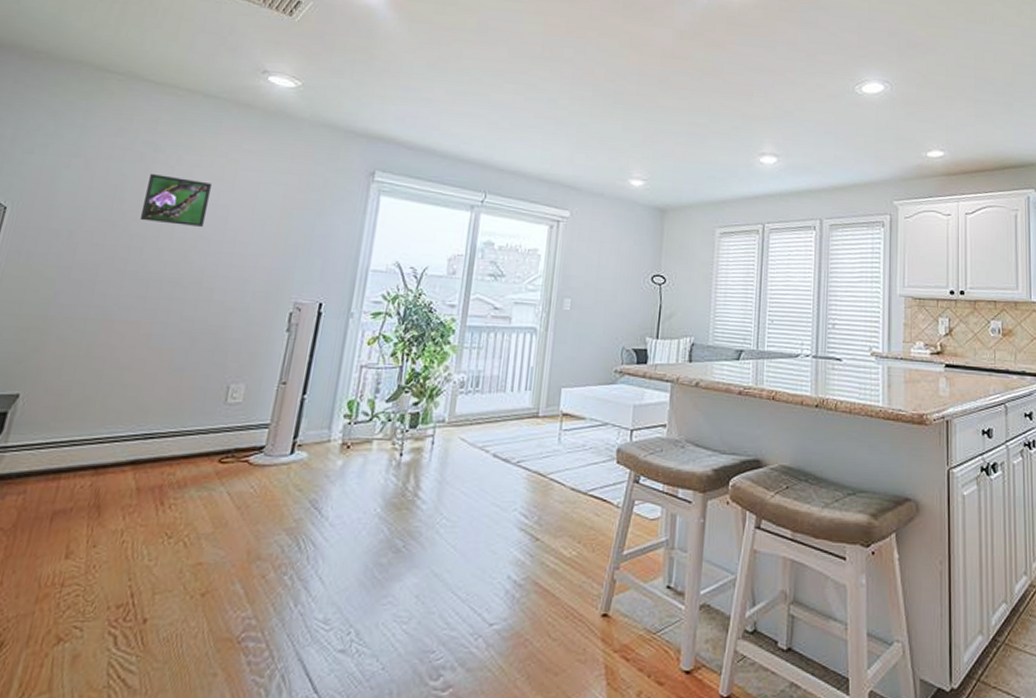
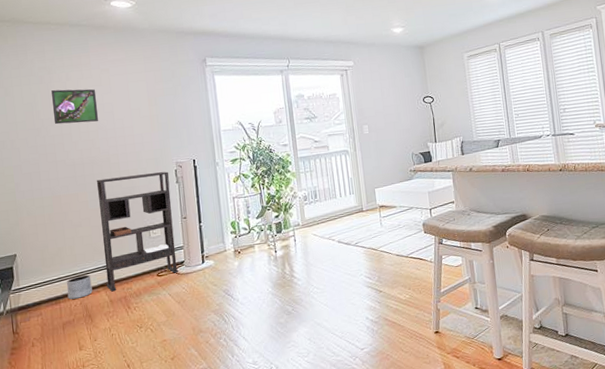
planter: none [74,442,120,477] -> present [66,274,93,300]
bookshelf: none [138,307,281,475] -> present [96,171,179,292]

